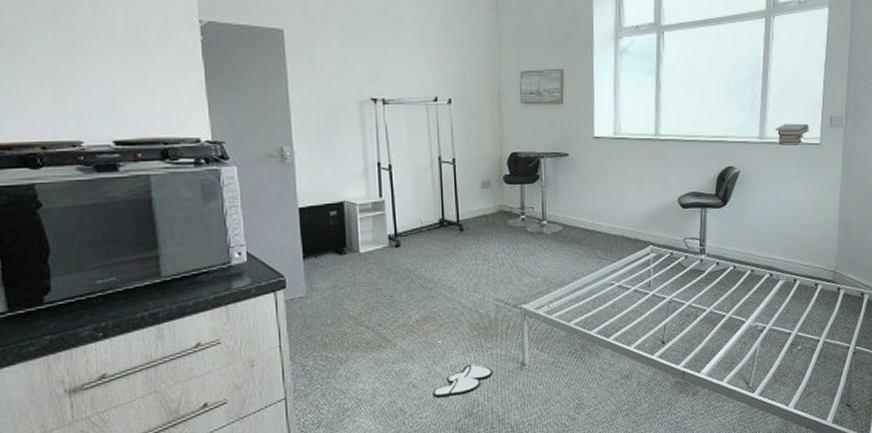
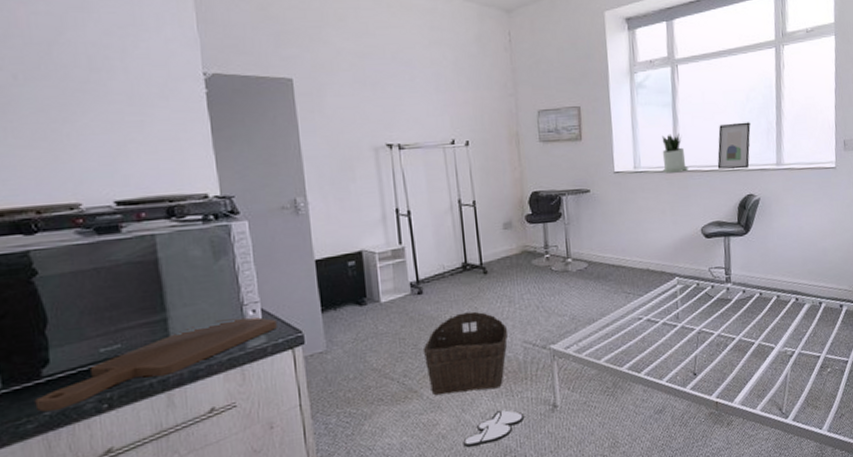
cutting board: none [37,259,261,337] -> present [34,317,277,413]
wicker basket: none [398,267,481,346] -> present [422,311,509,396]
planter: none [642,101,668,141] -> present [662,133,688,174]
picture frame: none [698,93,736,141] -> present [717,122,751,170]
books: present [775,123,809,146] -> none [791,148,824,171]

